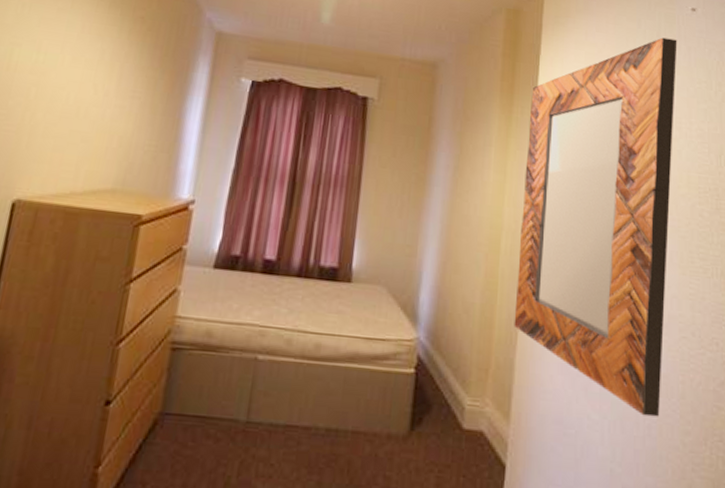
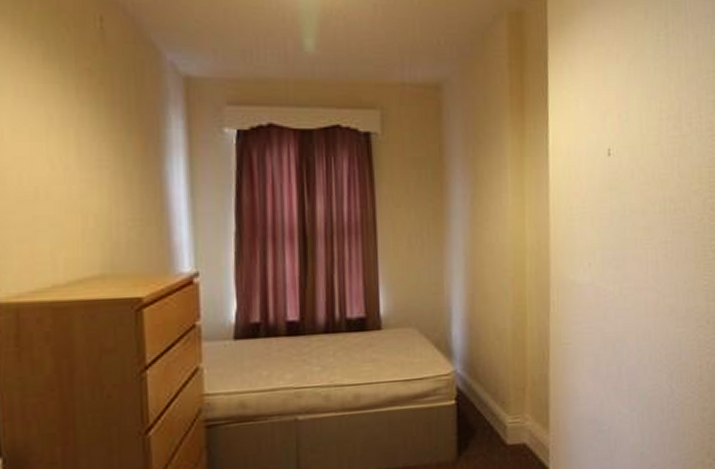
home mirror: present [514,37,677,417] -> none [542,27,685,402]

